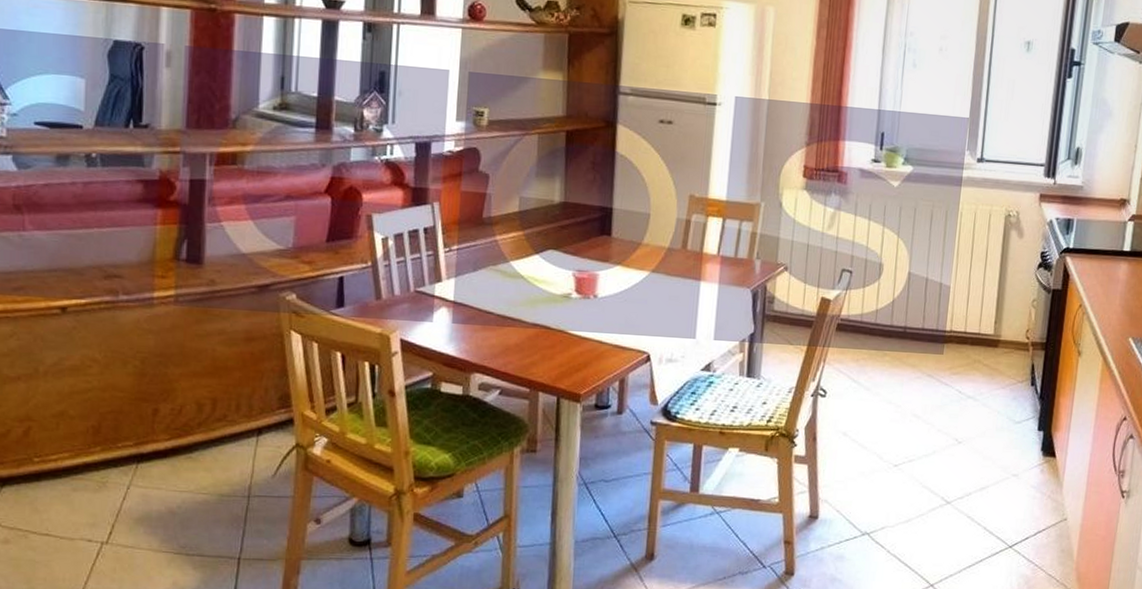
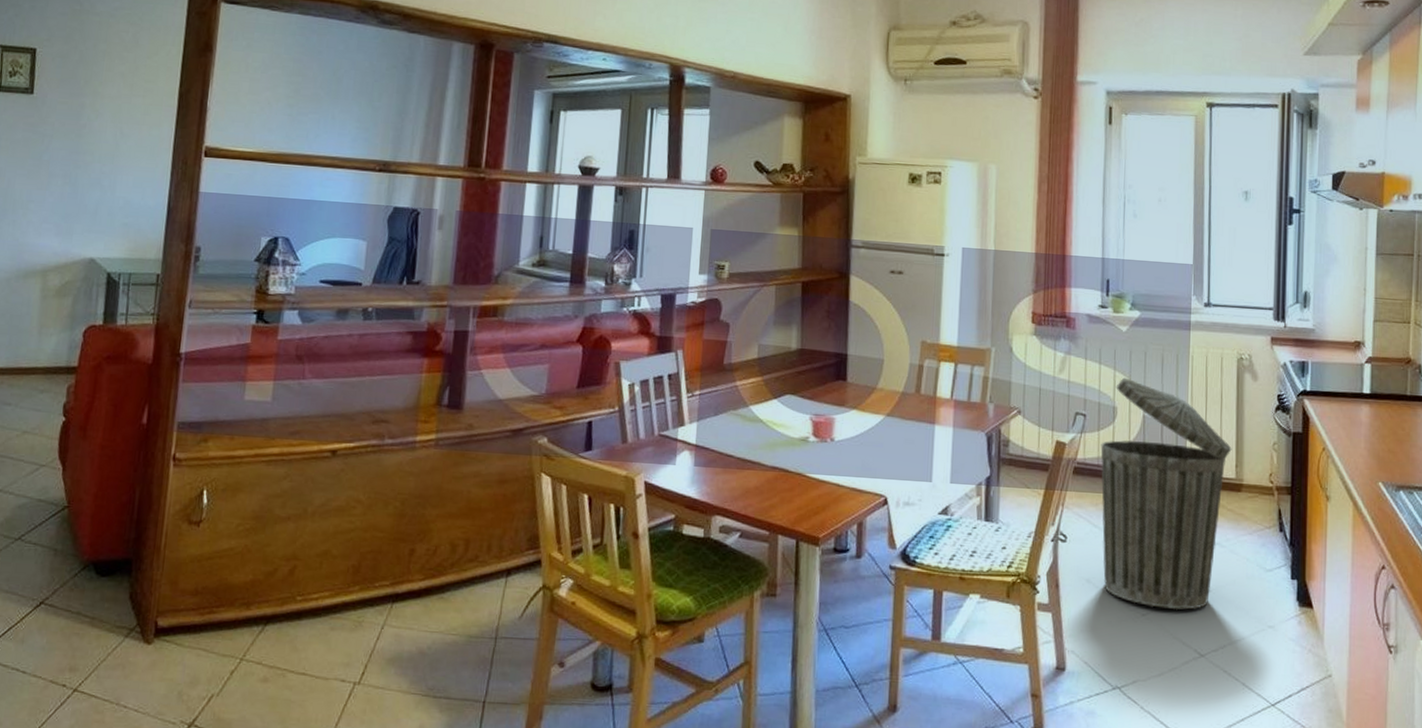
trash can: none [860,234,993,460] -> present [1100,377,1232,610]

